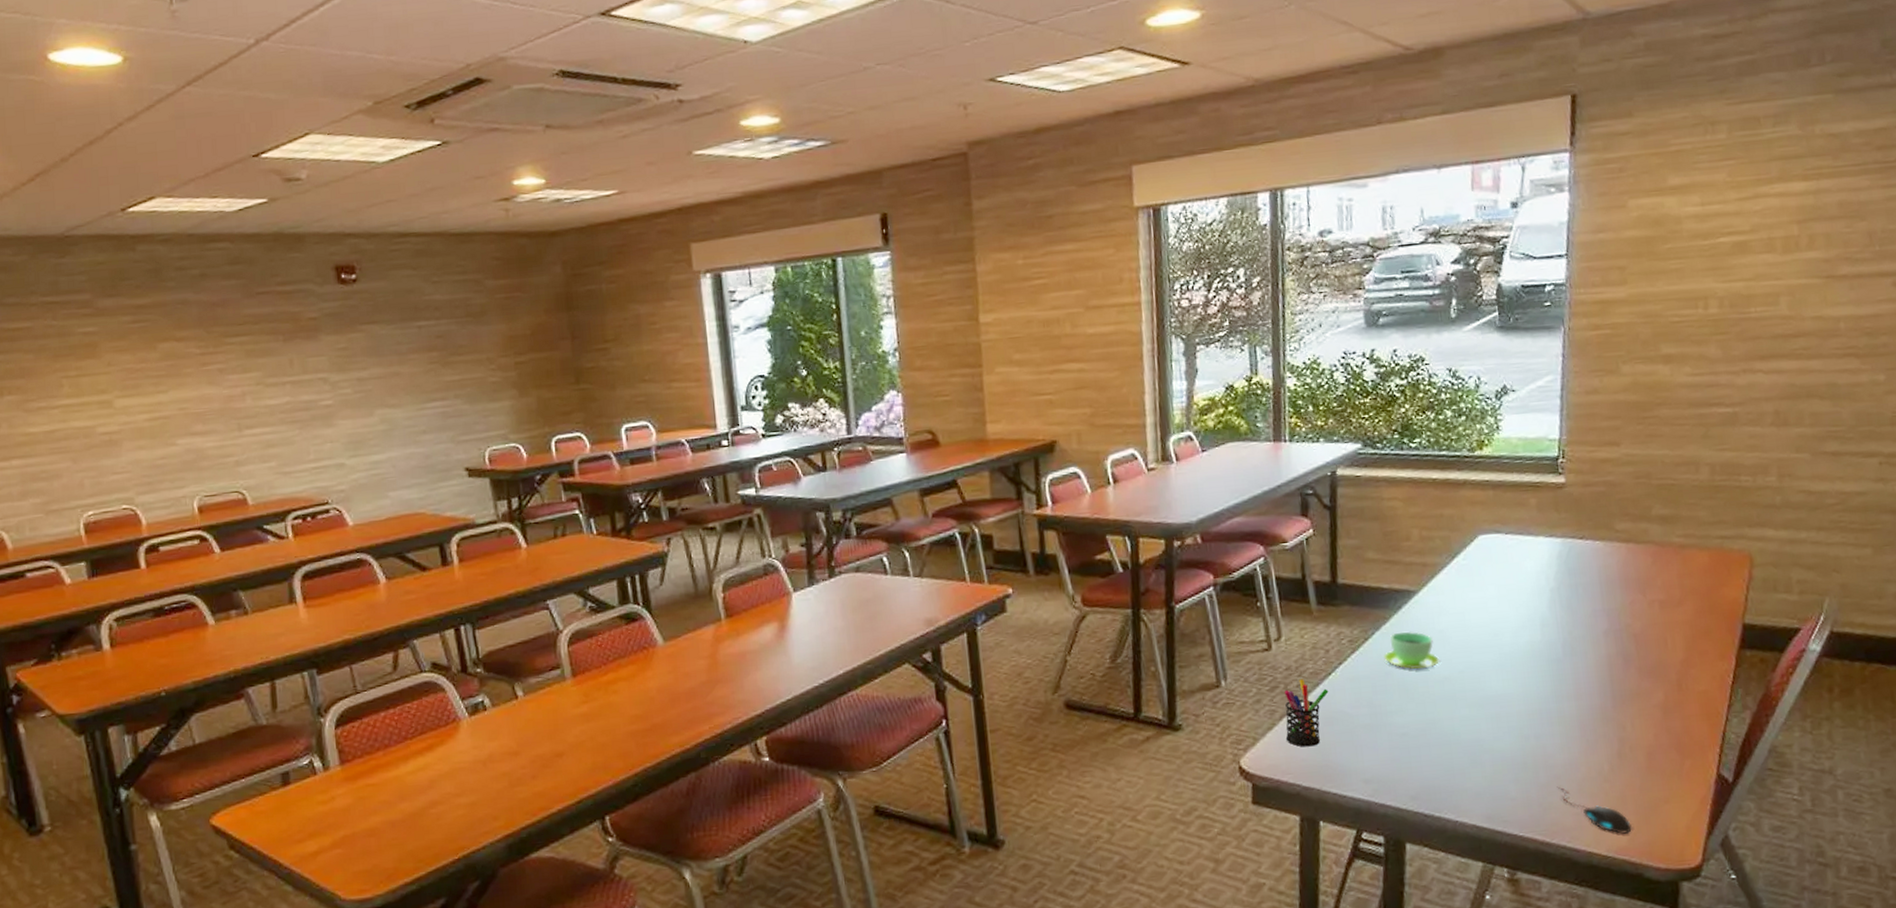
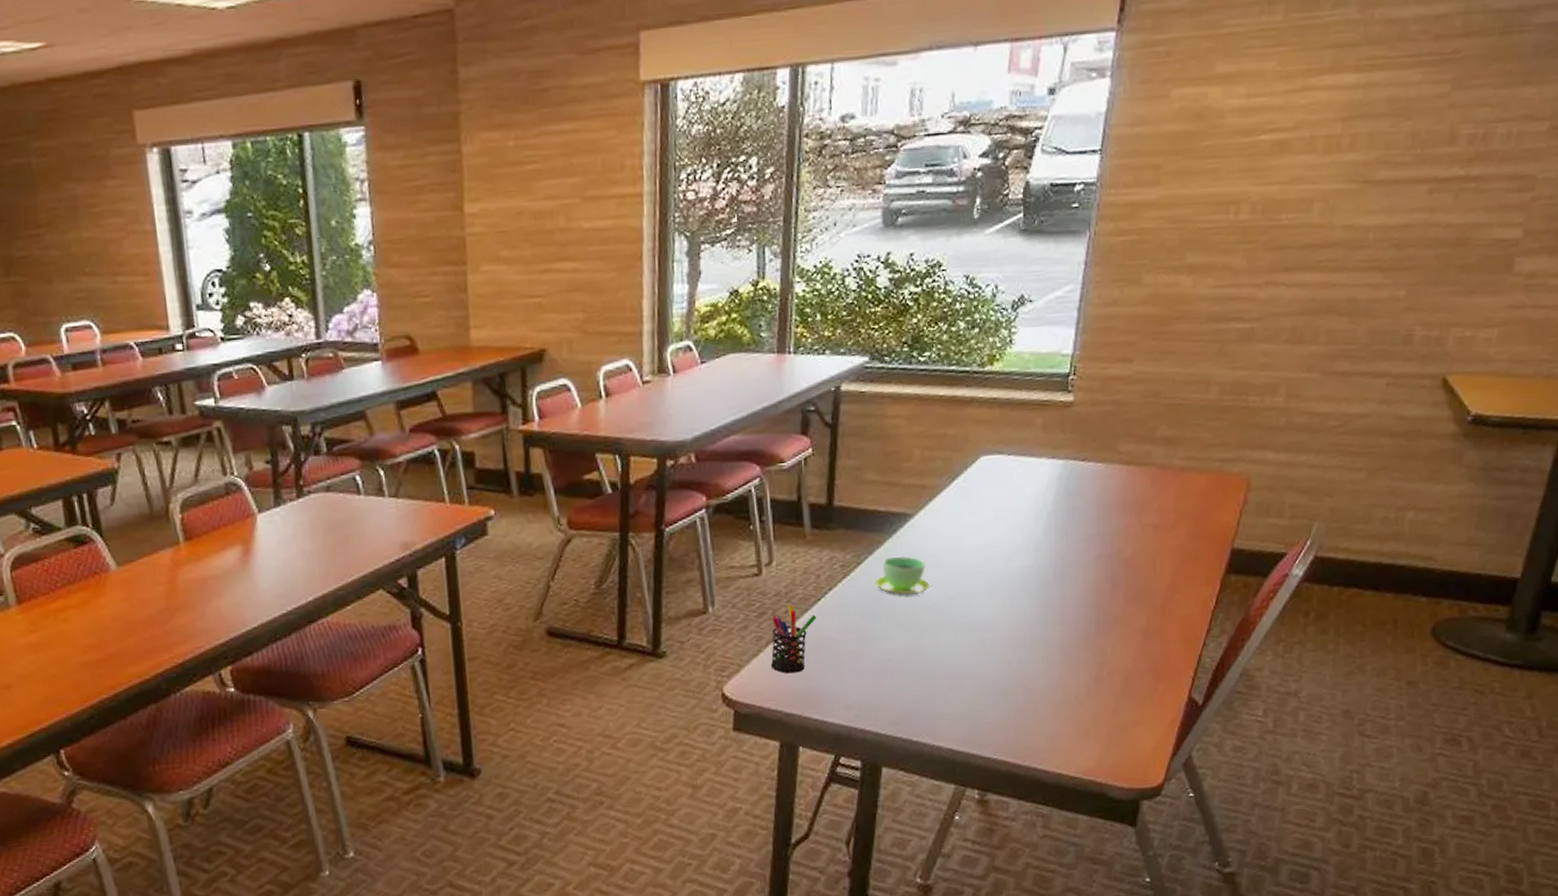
mouse: present [1557,786,1633,834] -> none [1033,710,1102,756]

